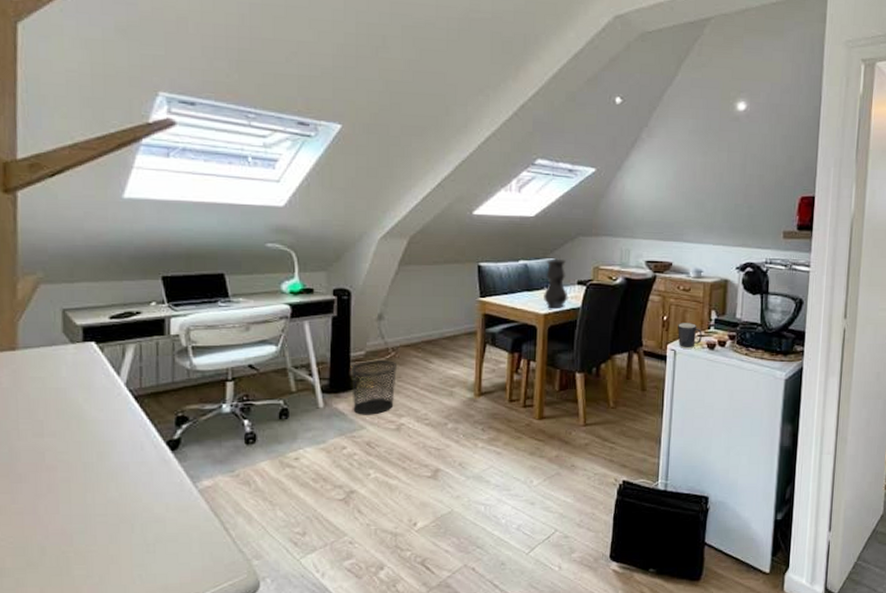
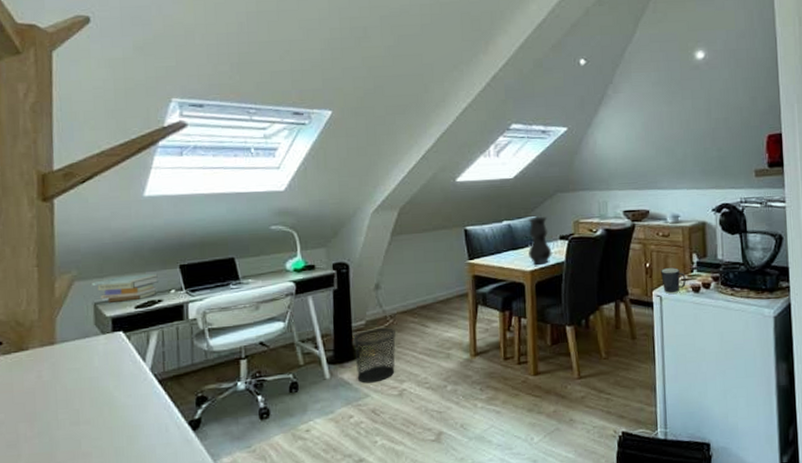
books: none [60,283,137,311] -> present [92,274,158,303]

